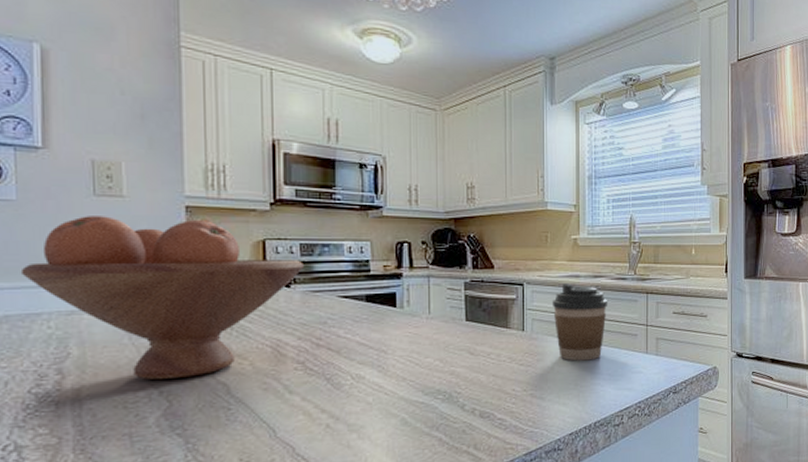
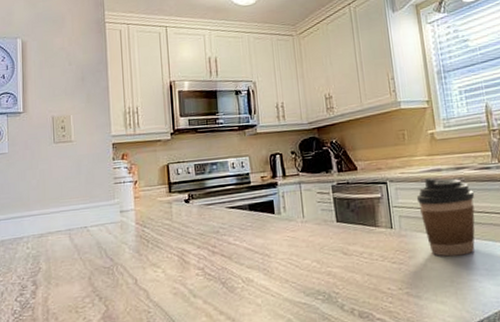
fruit bowl: present [20,216,303,380] -> none [10,153,198,288]

